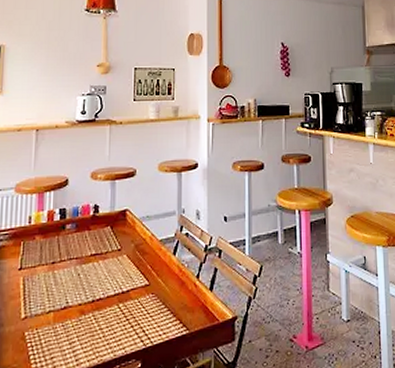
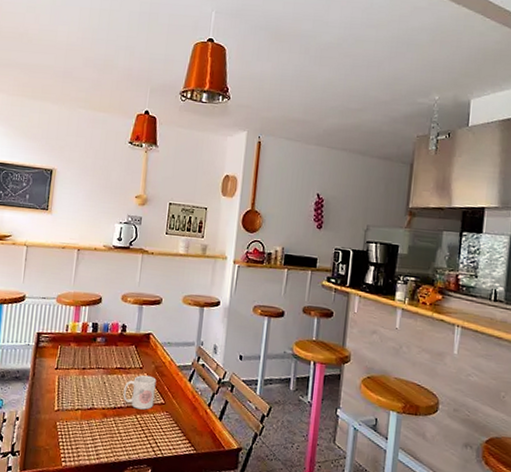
mug: none [101,256,138,297] -> present [123,375,156,410]

